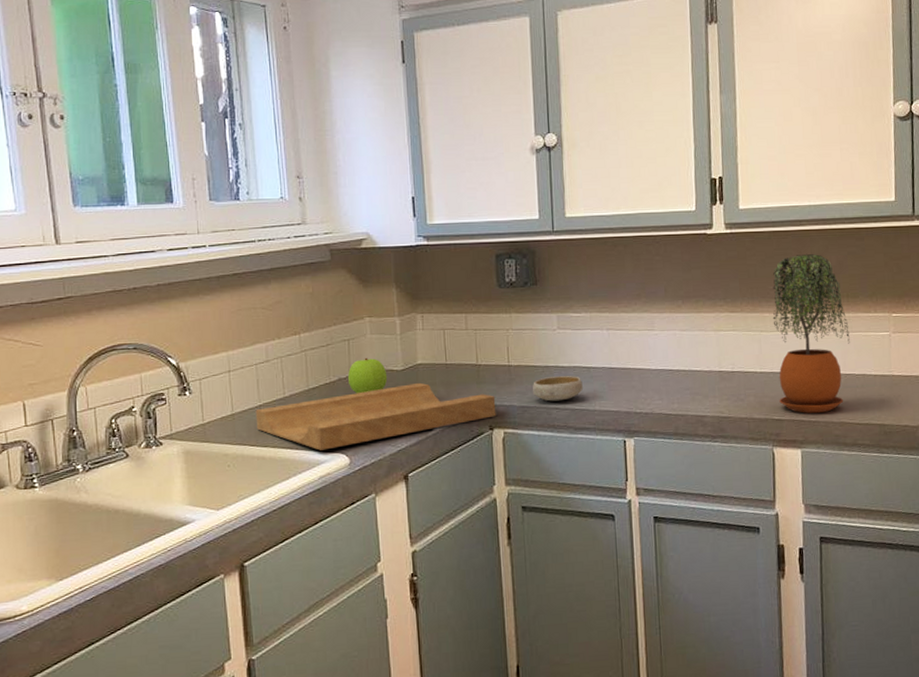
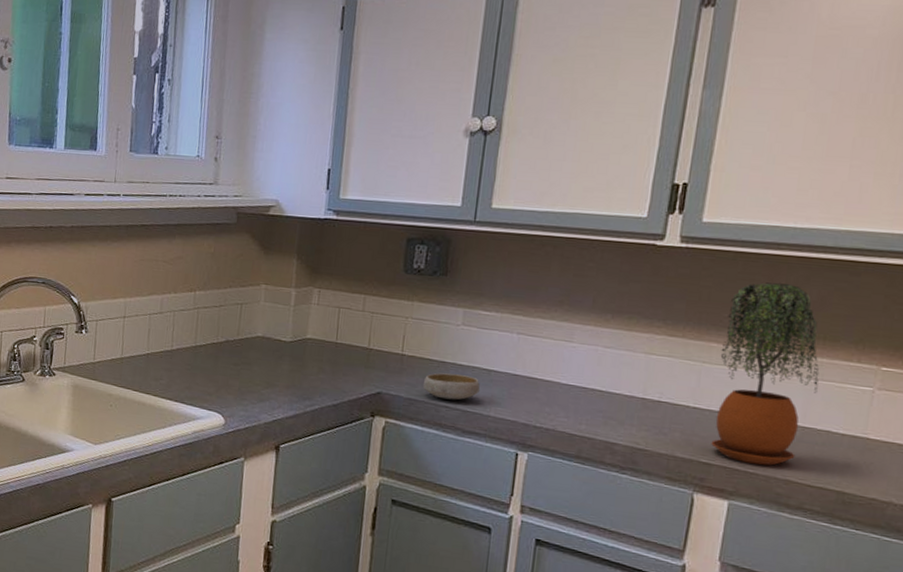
cutting board: present [255,382,496,451] -> none [142,356,382,407]
apple: present [347,357,388,394] -> none [234,324,275,359]

